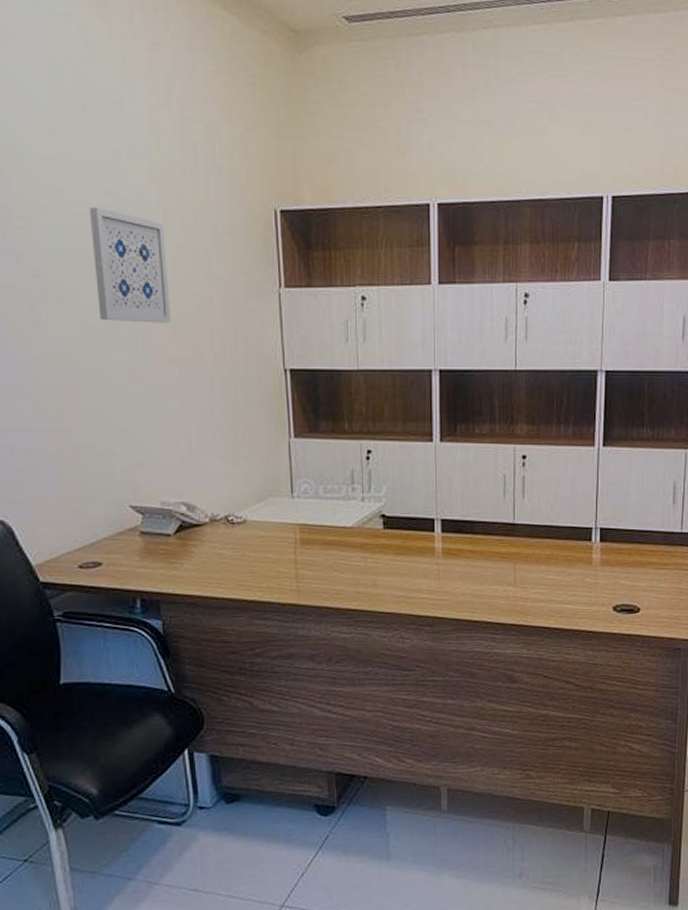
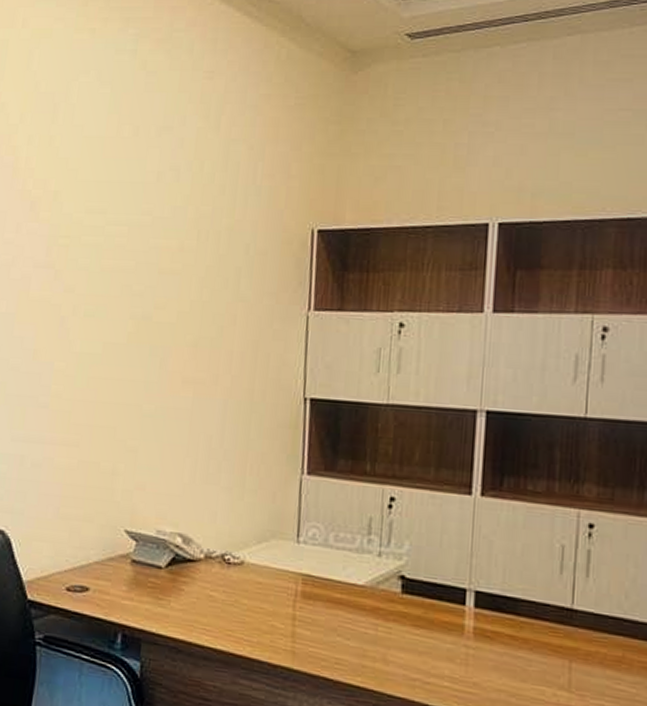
wall art: present [89,207,172,323] -> none [123,227,197,343]

